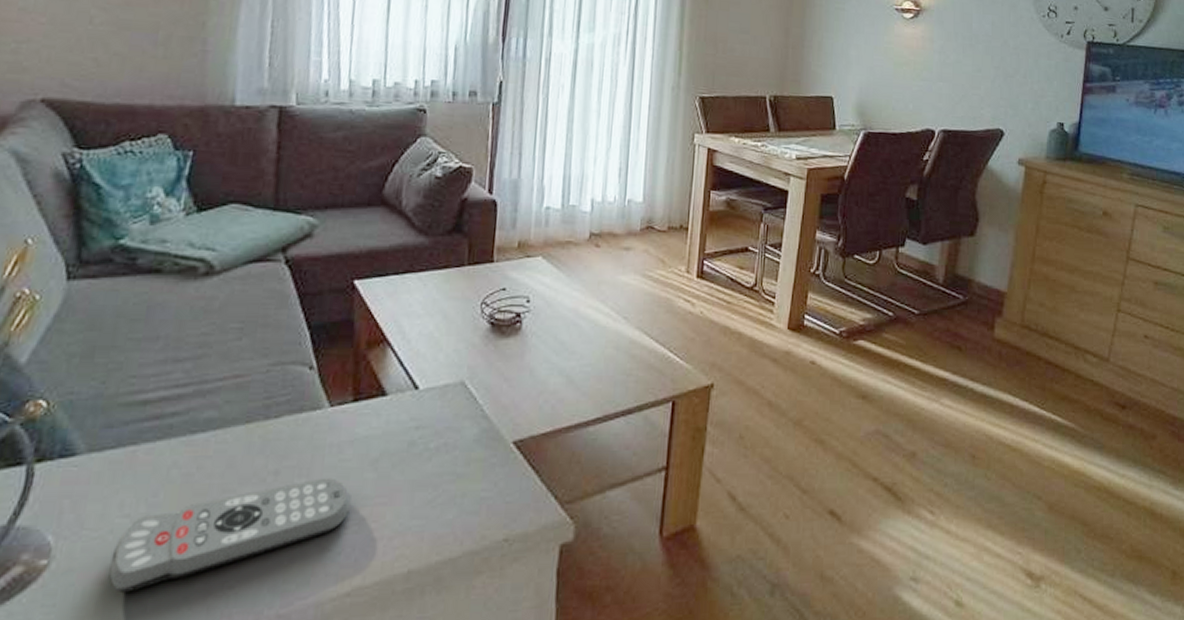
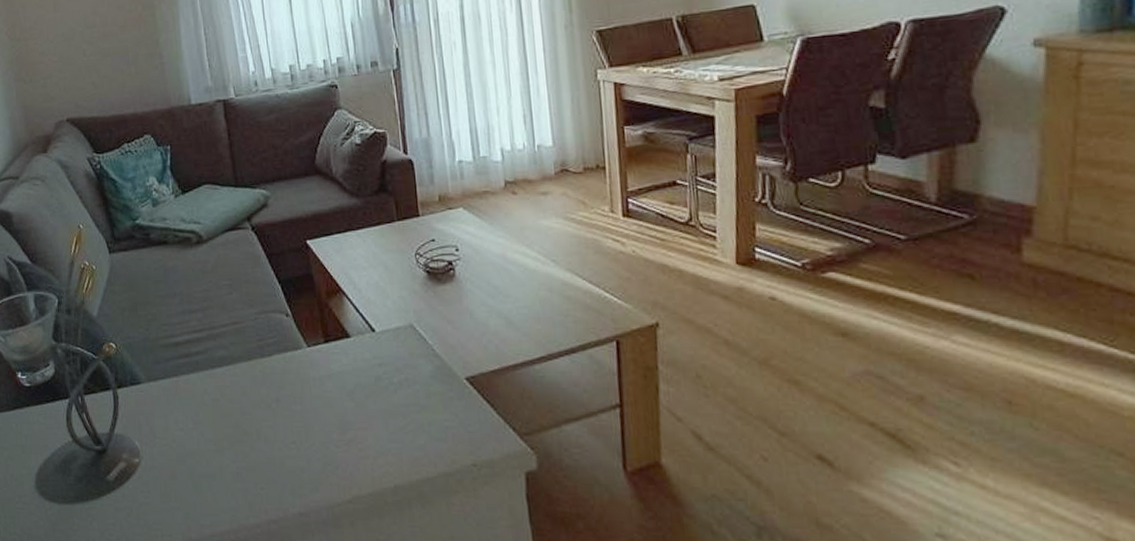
remote control: present [109,477,351,592] -> none [178,405,339,486]

